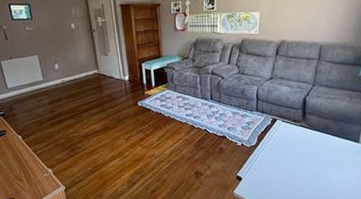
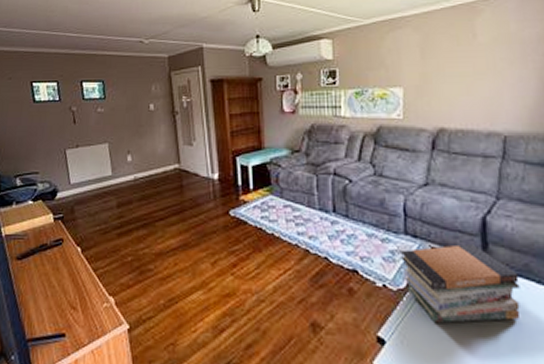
book stack: none [254,115,322,165] -> present [401,244,521,324]

